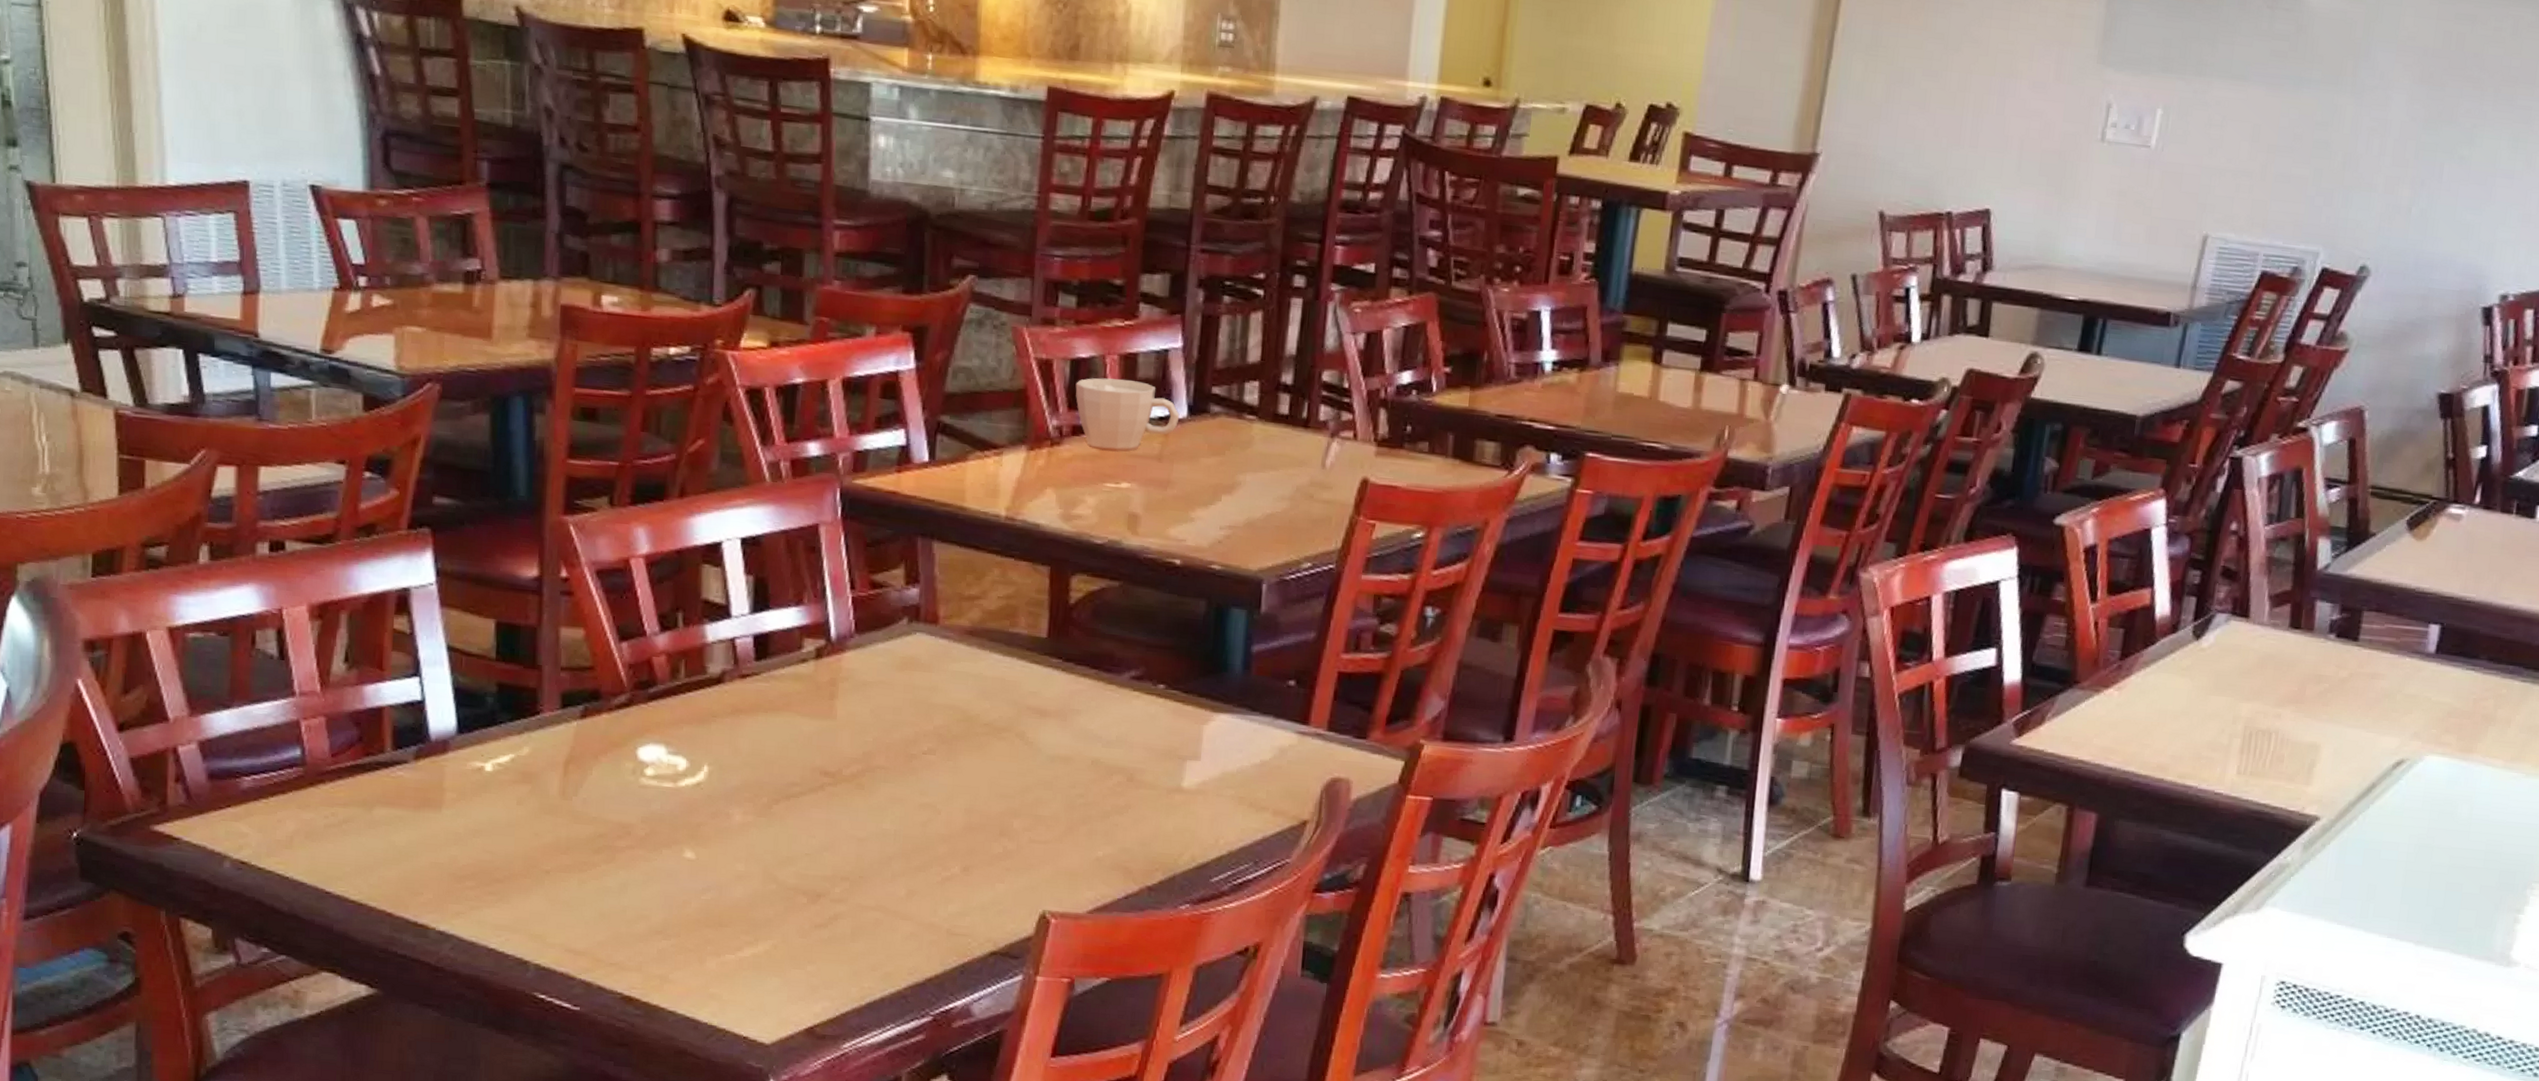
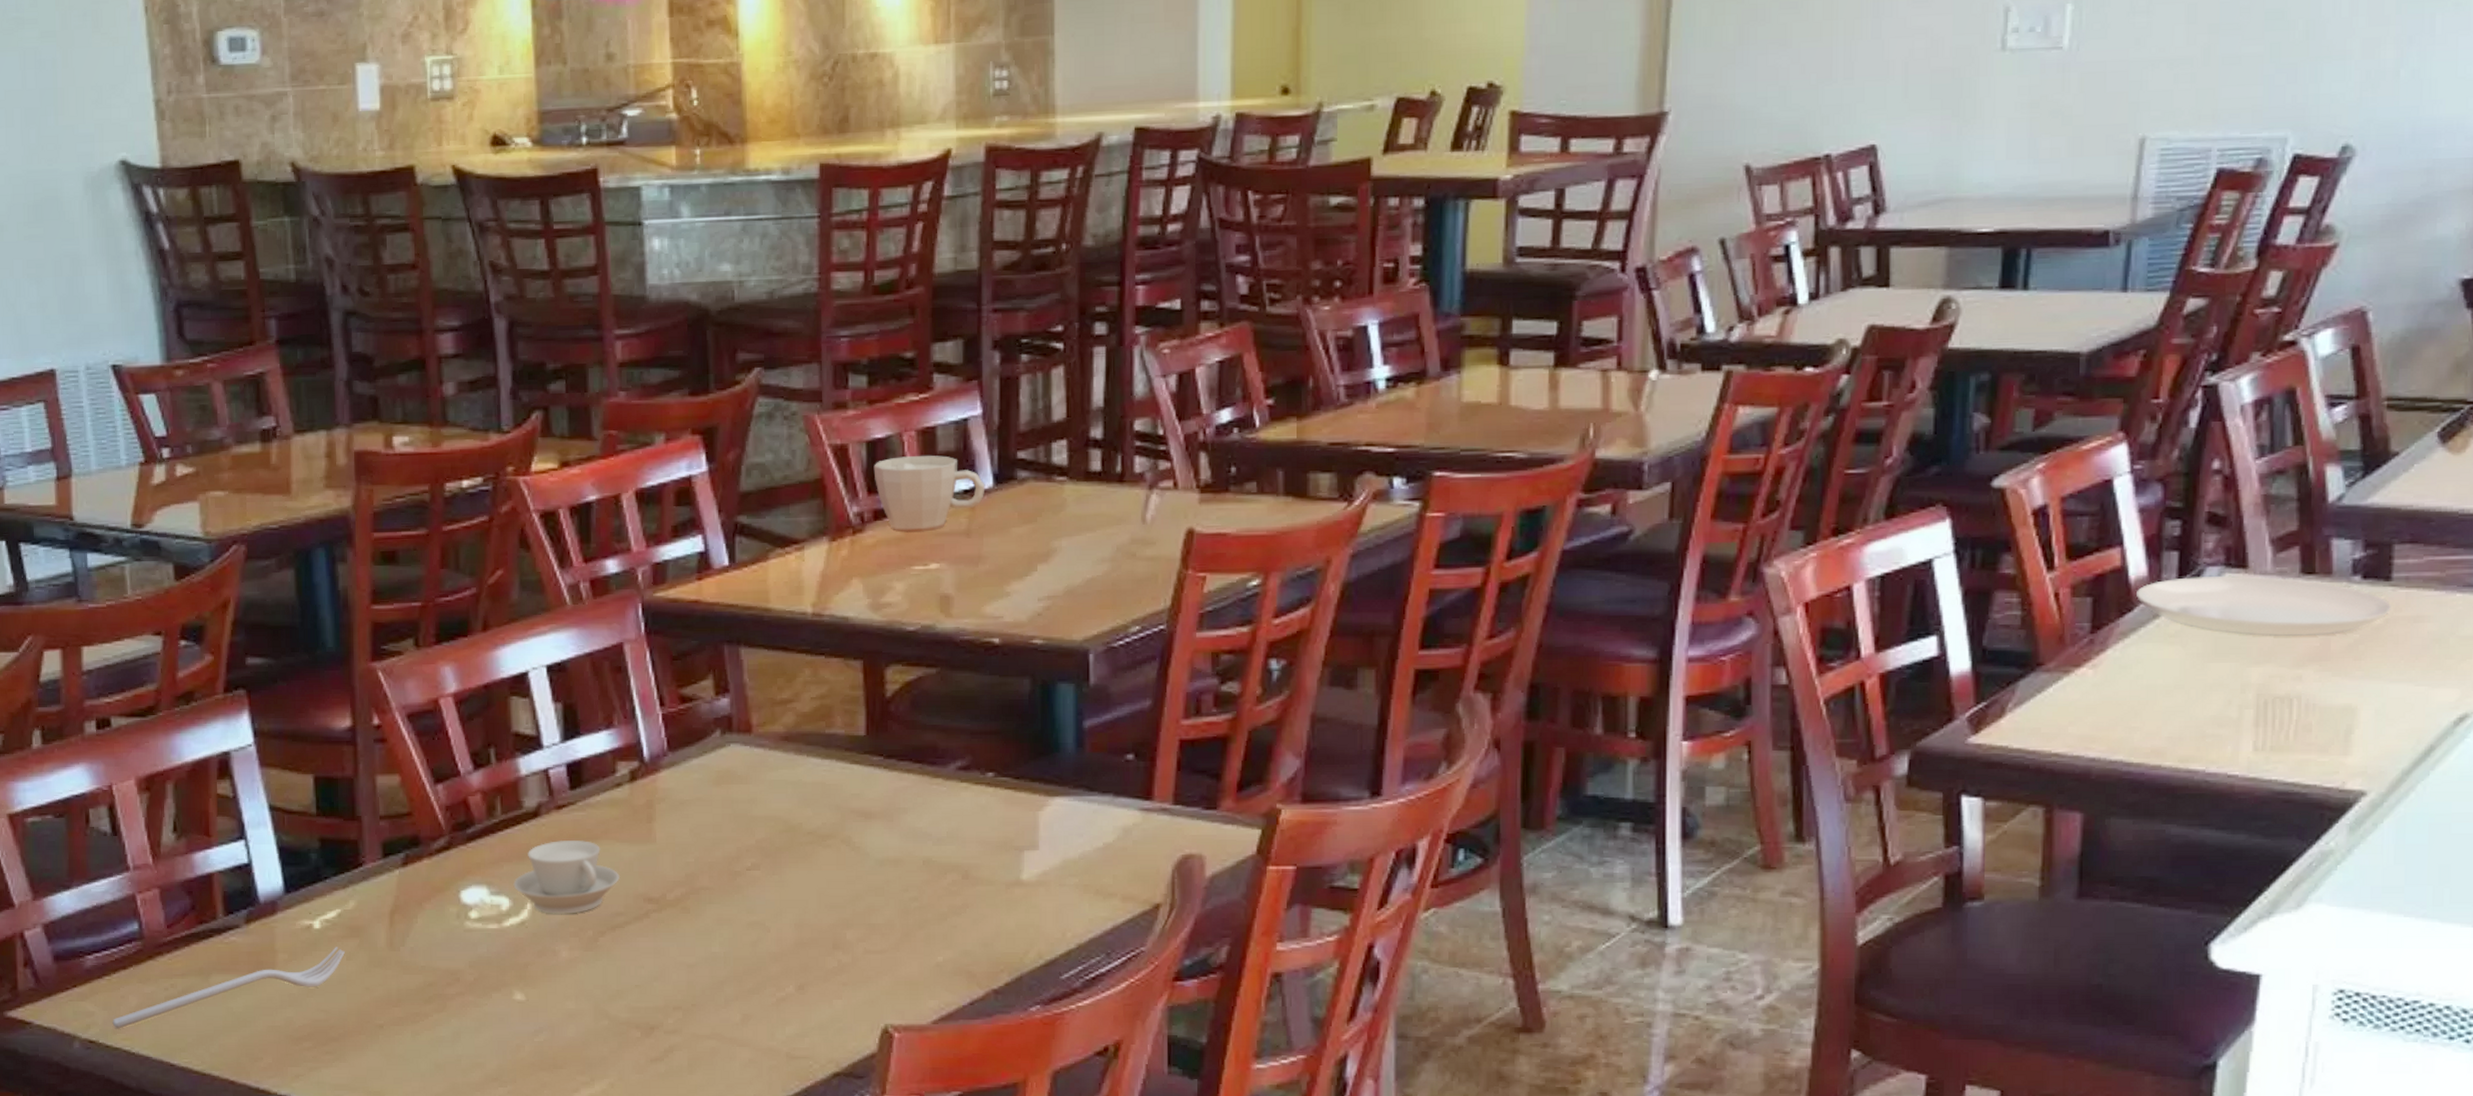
fork: none [266,791,516,853] -> present [112,947,345,1029]
cup: none [691,708,799,780] -> present [513,840,621,914]
plate: none [2158,620,2356,682] -> present [2135,575,2391,637]

